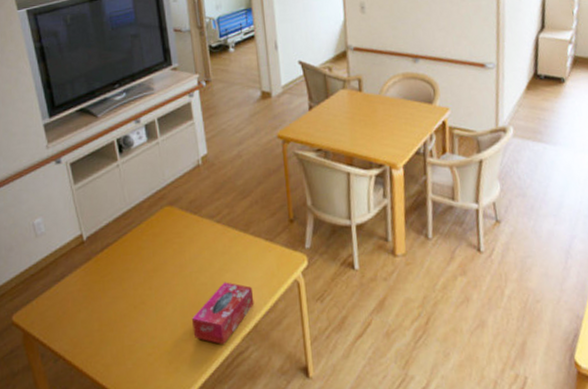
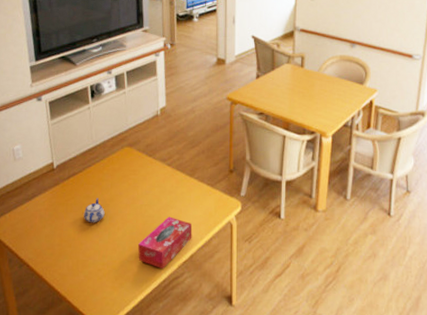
teapot: none [124,269,149,301] -> present [83,198,105,223]

